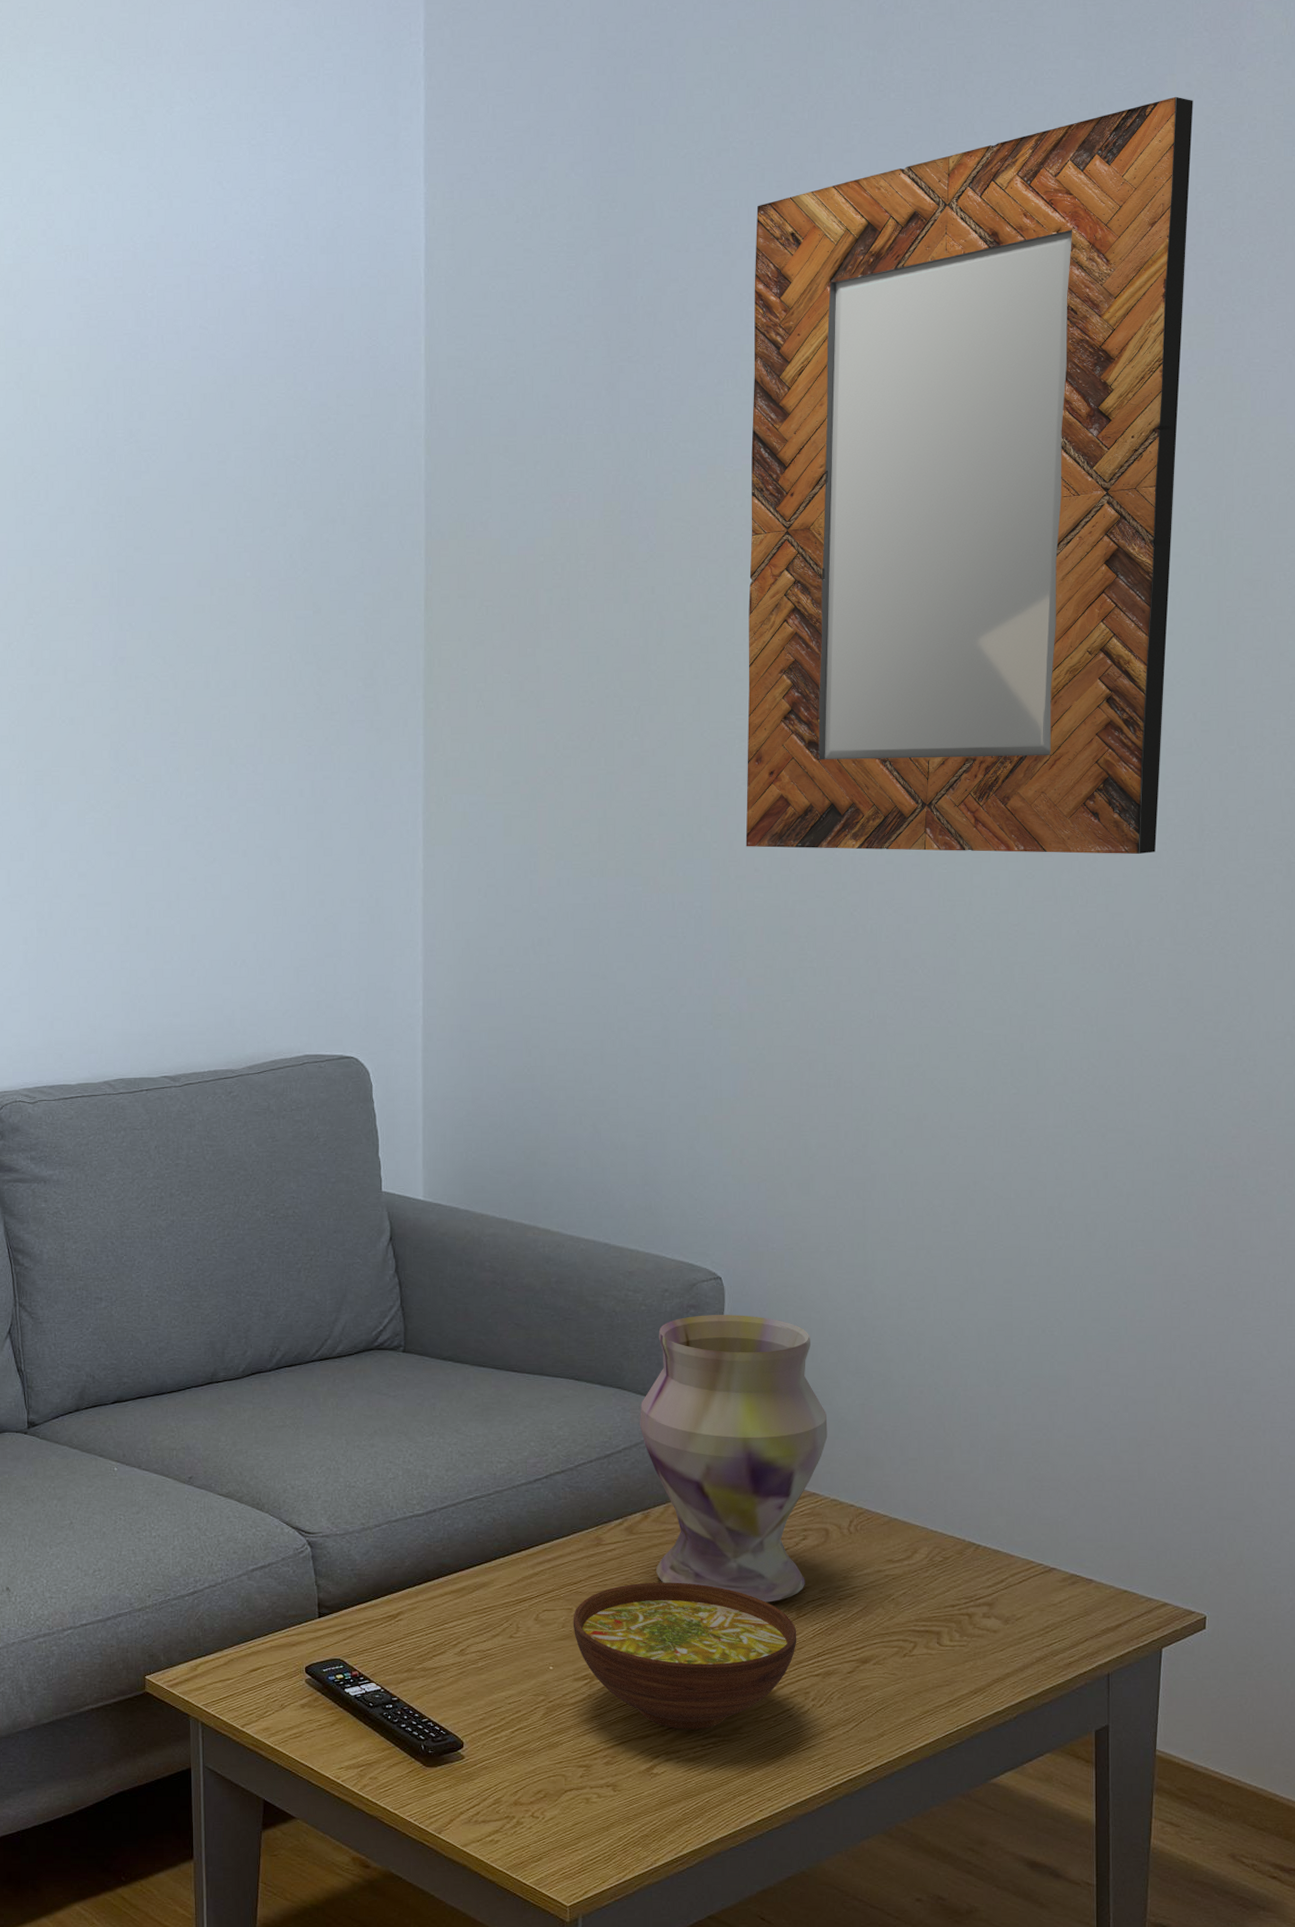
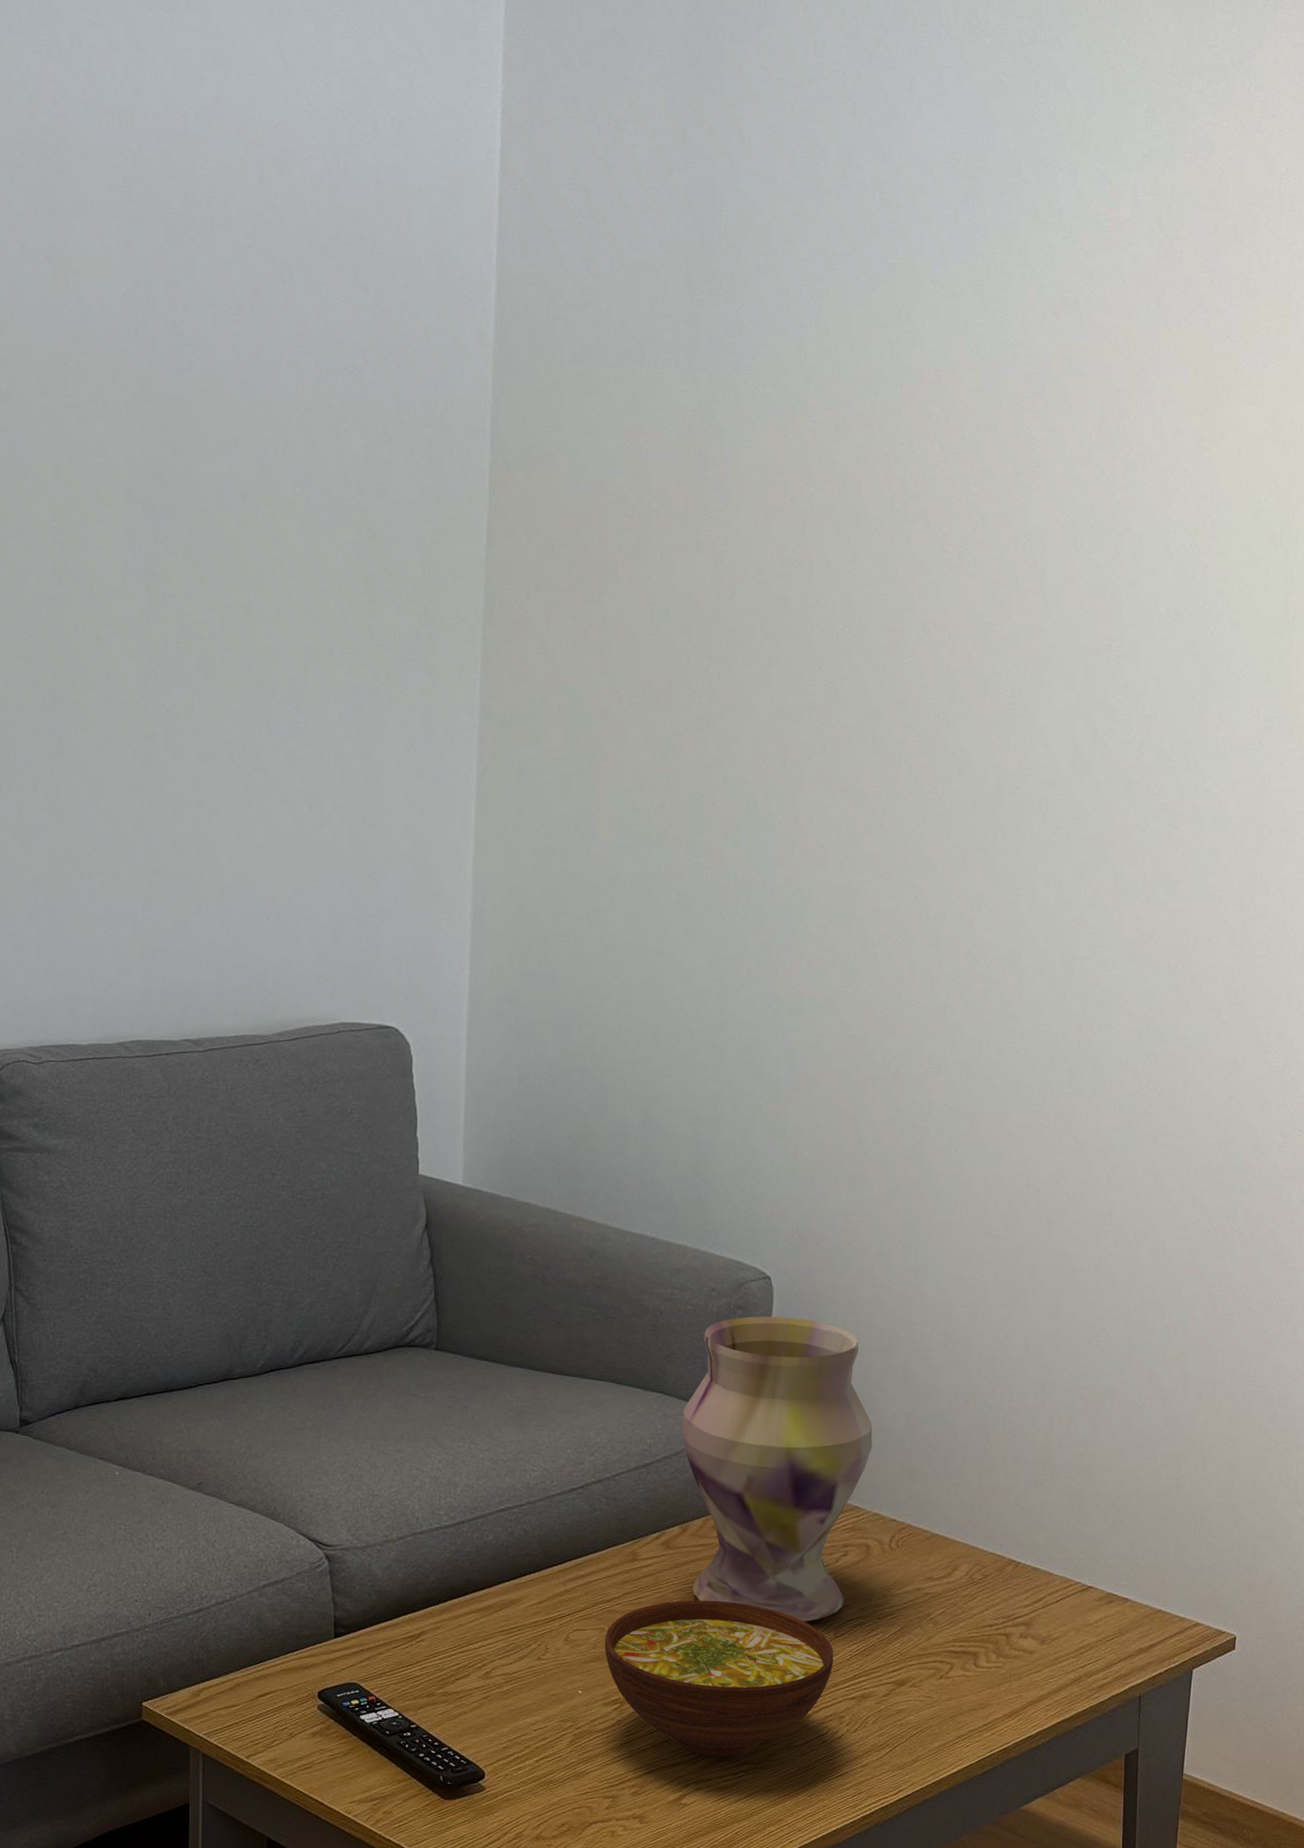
home mirror: present [745,96,1193,855] -> none [811,72,1280,852]

